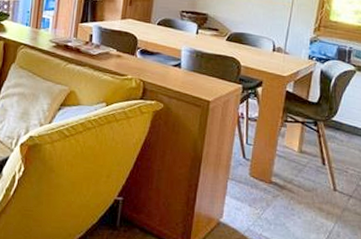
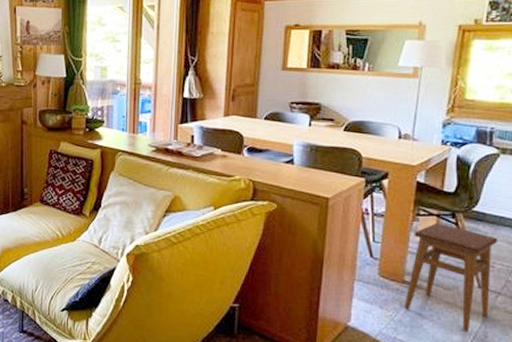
stool: none [270,130,352,231] -> present [404,223,499,332]

